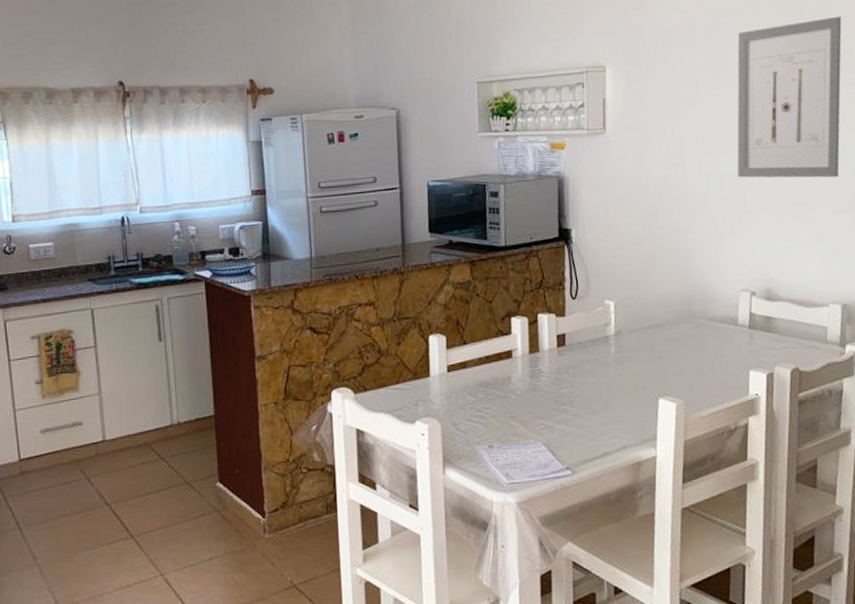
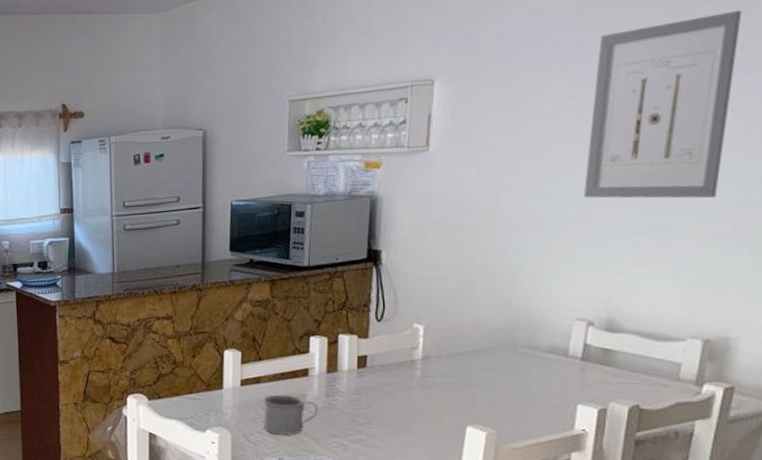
mug: none [470,378,524,422] -> present [262,394,319,436]

